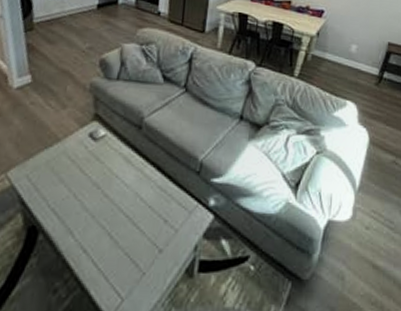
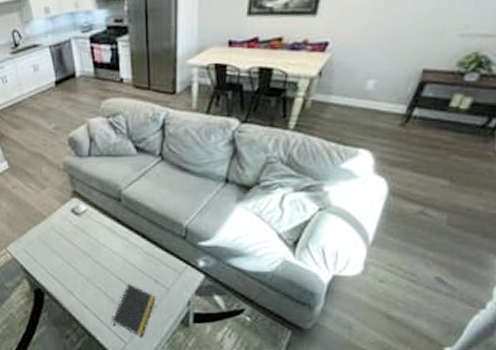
notepad: none [110,223,163,291] -> present [112,284,156,337]

